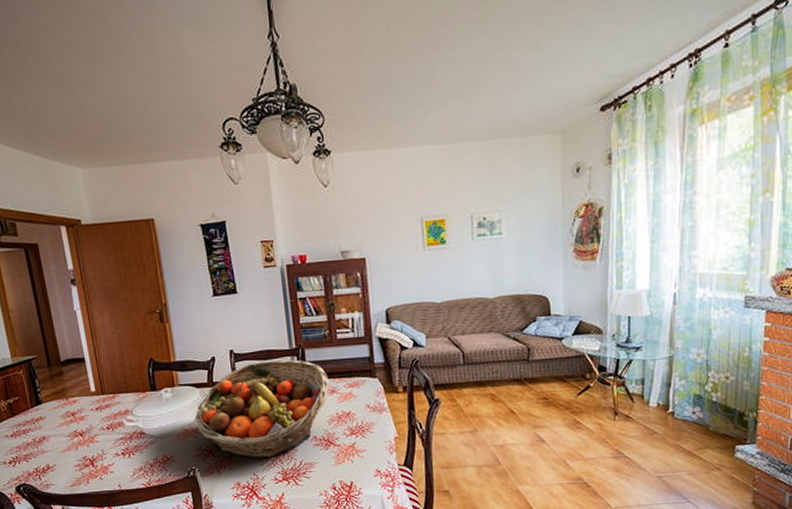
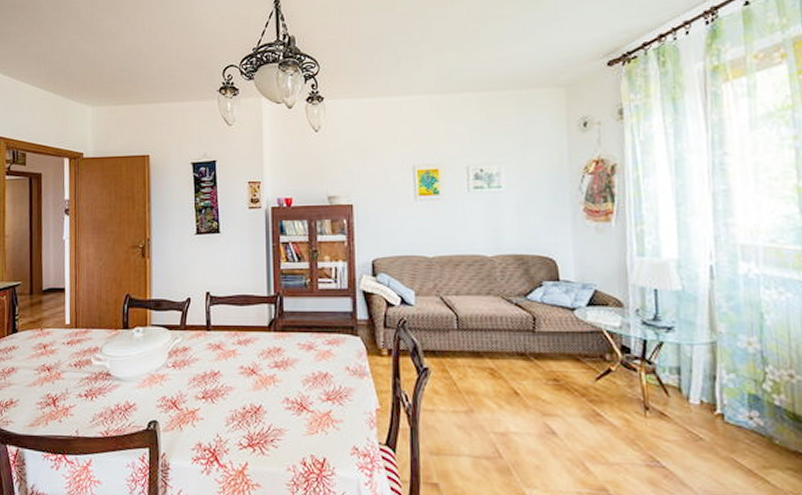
fruit basket: present [195,359,329,458] -> none [163,307,306,417]

